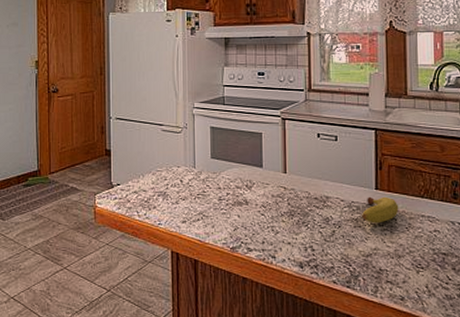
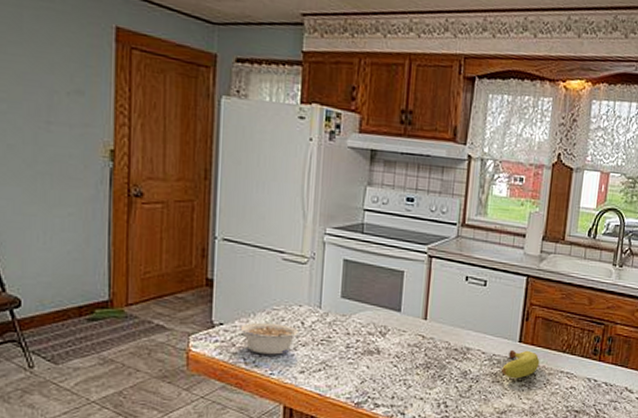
legume: none [133,183,179,208] -> present [240,323,299,355]

